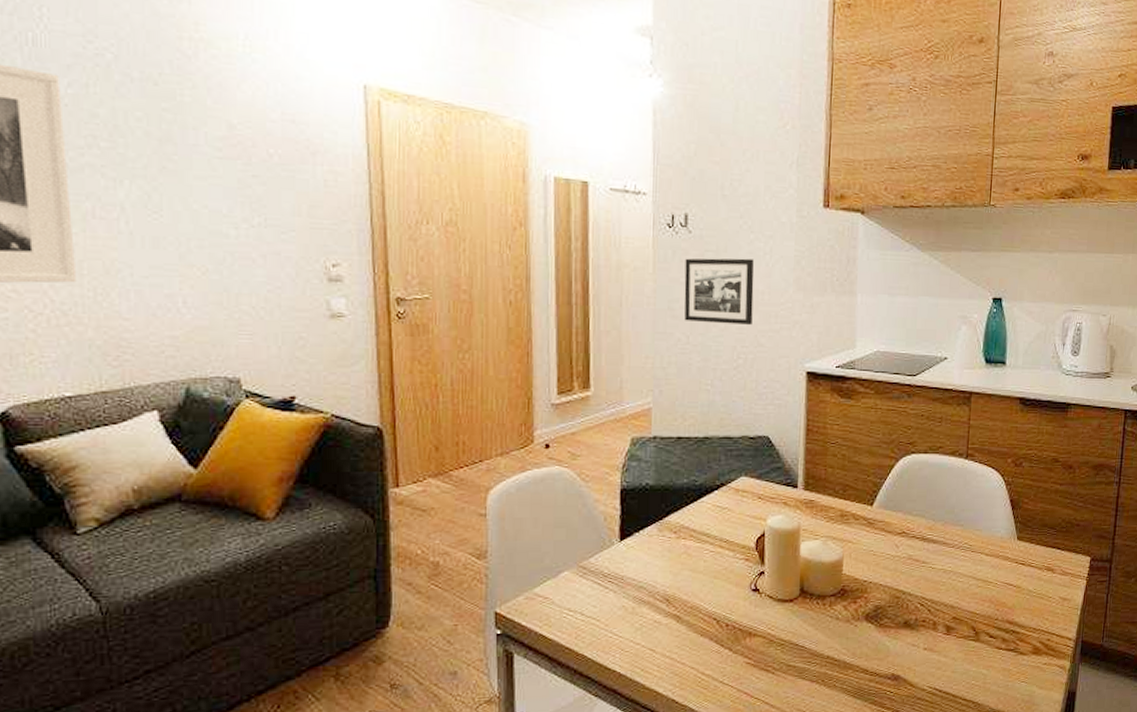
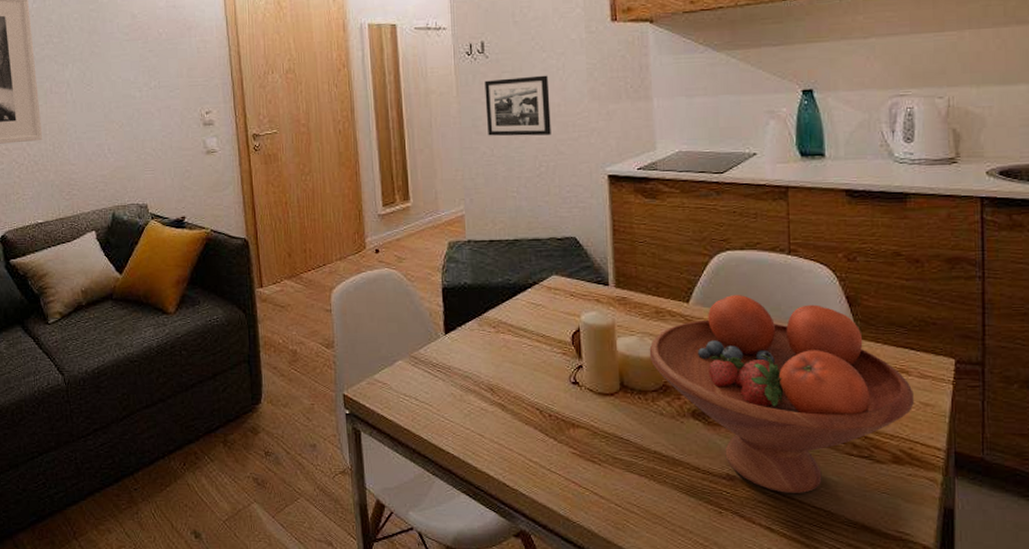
fruit bowl: none [831,498,1056,689] -> present [649,295,914,494]

